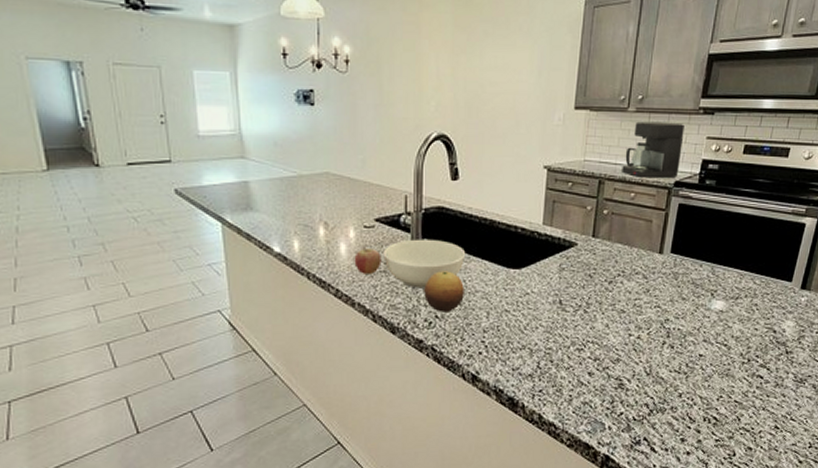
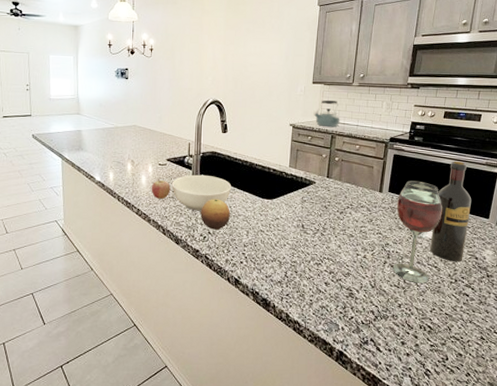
kettle: none [575,131,611,169] -> present [313,100,340,127]
coffee maker: present [622,121,685,177] -> none [349,93,397,135]
wineglass: none [673,237,737,367] -> present [392,180,442,283]
wine bottle: none [720,209,773,337] -> present [430,161,472,261]

